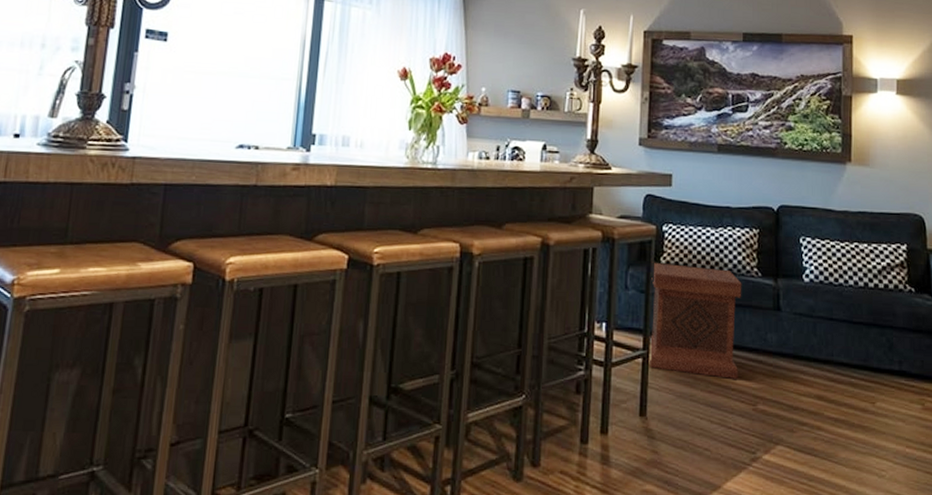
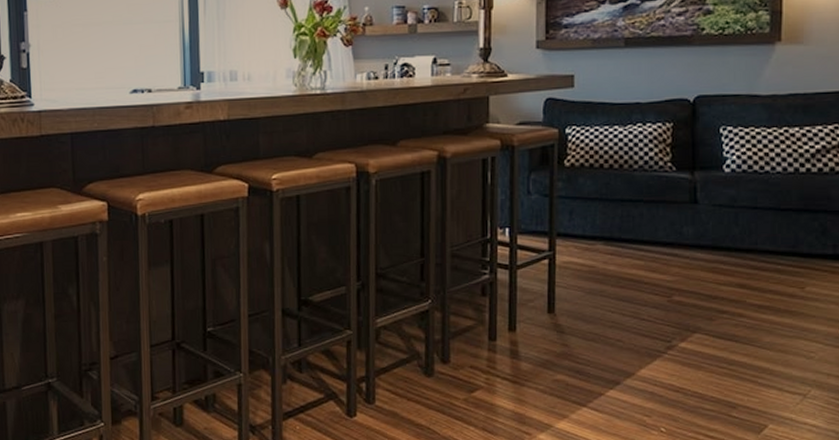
side table: present [649,263,742,379] -> none [555,166,655,273]

